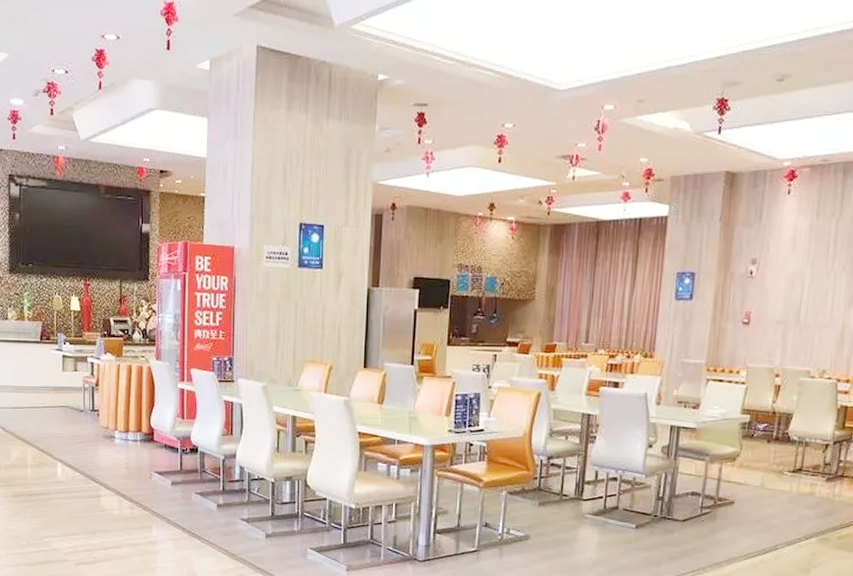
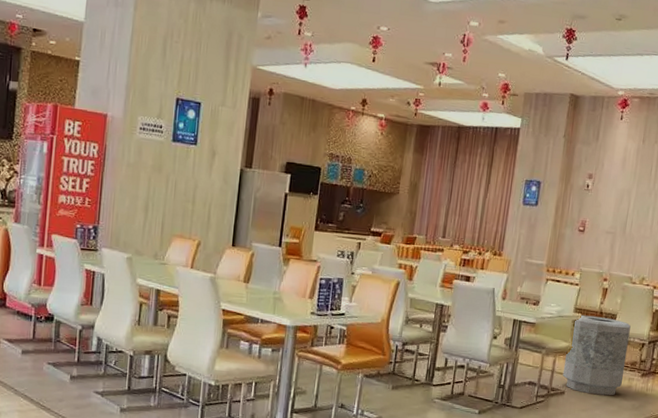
trash can: none [731,416,811,504] -> present [562,314,631,396]

